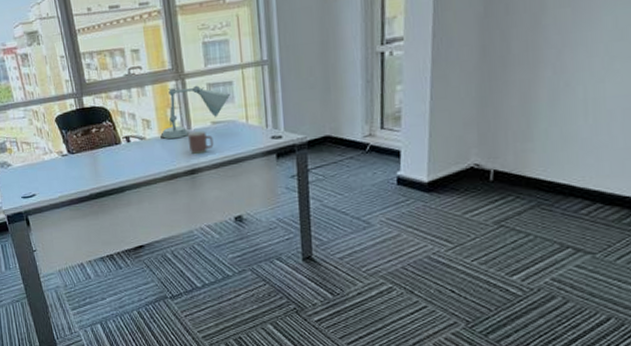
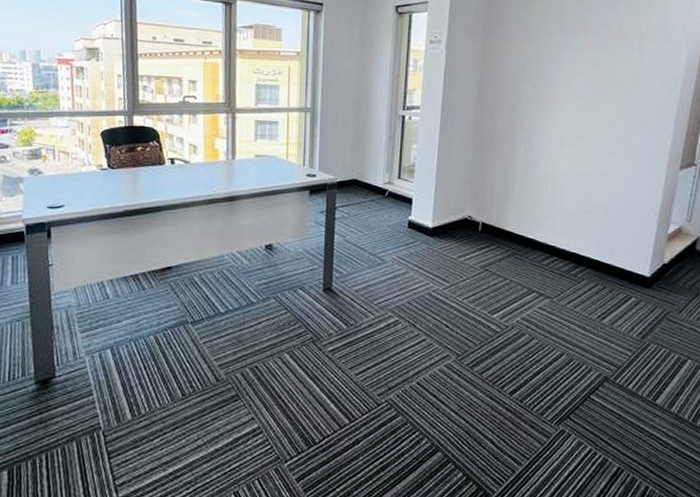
desk lamp: present [160,85,231,140] -> none [205,120,275,166]
mug: present [187,131,214,154] -> none [230,162,255,182]

